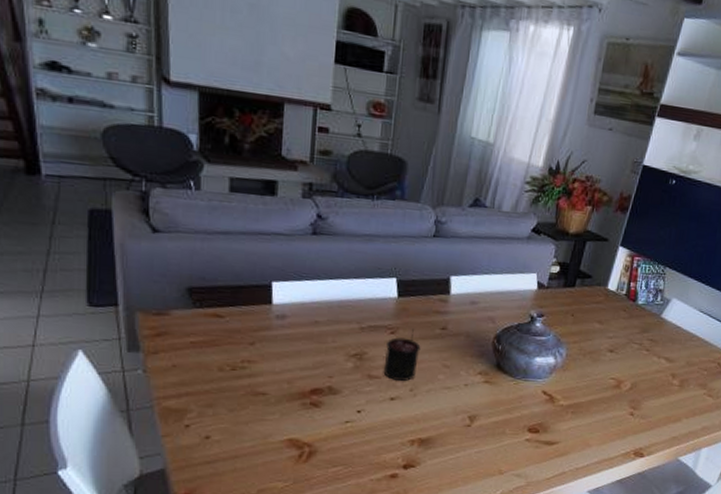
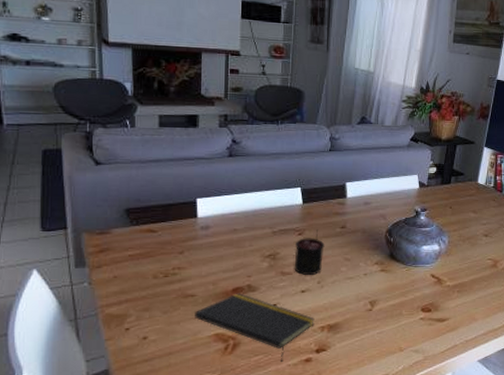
notepad: none [264,395,404,475] -> present [193,293,315,362]

